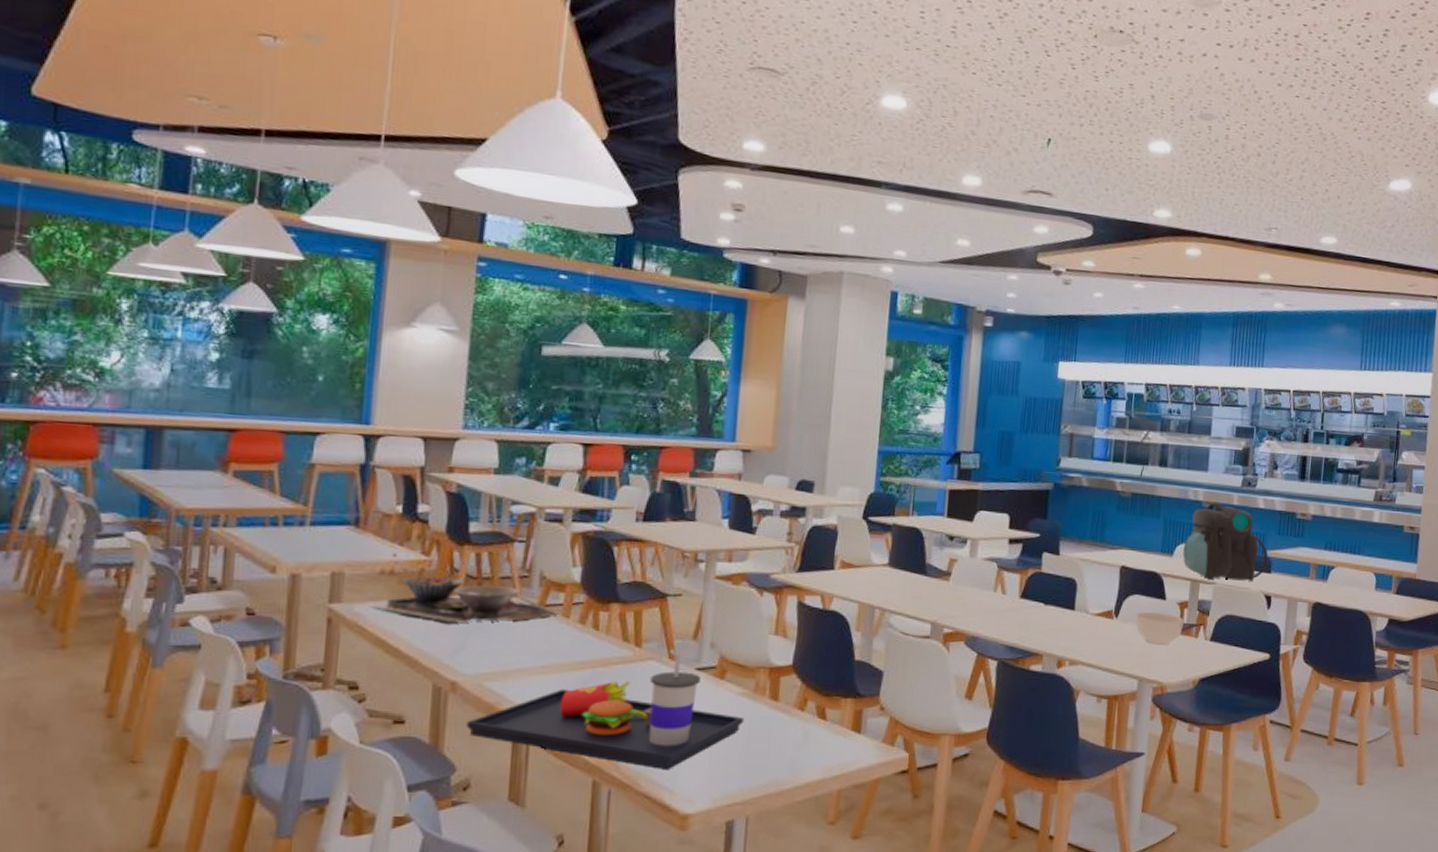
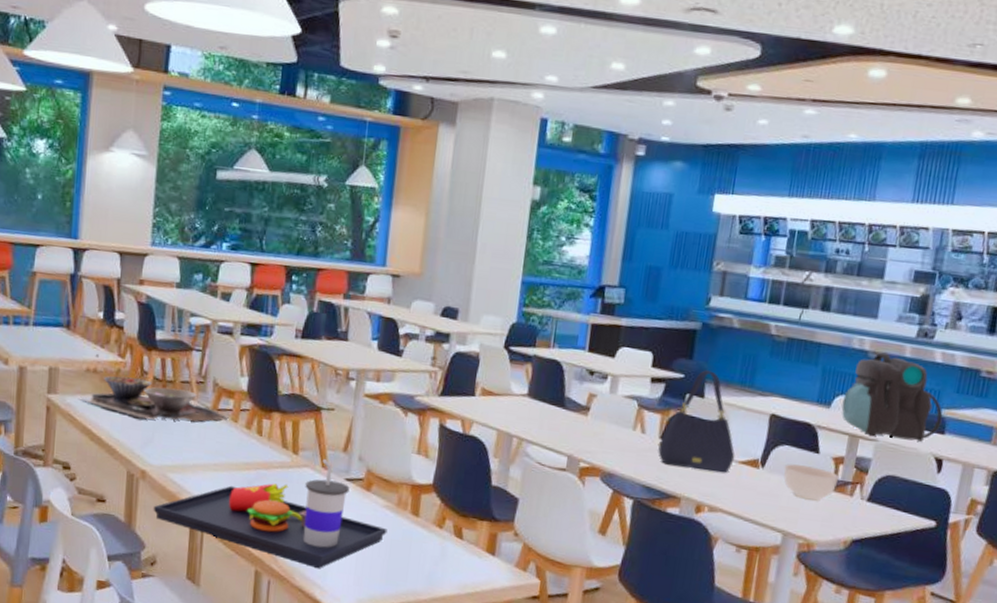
handbag: none [1018,528,1091,627] -> present [657,370,735,473]

